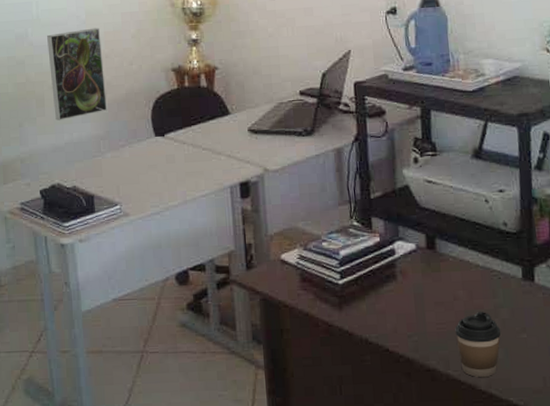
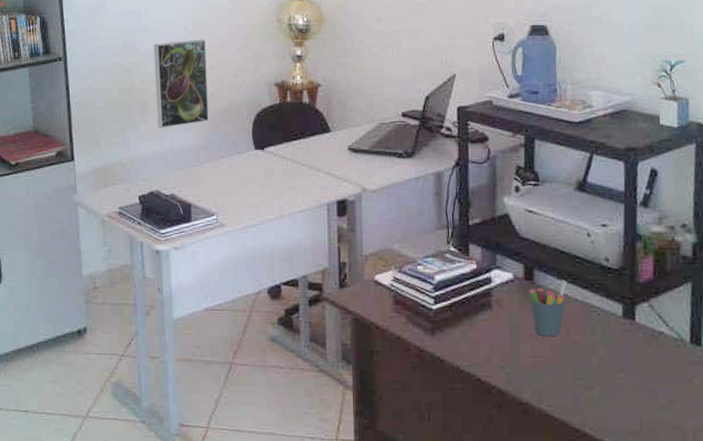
pen holder: none [431,246,468,304] -> present [529,280,566,337]
coffee cup: present [455,311,501,377] -> none [550,346,598,415]

